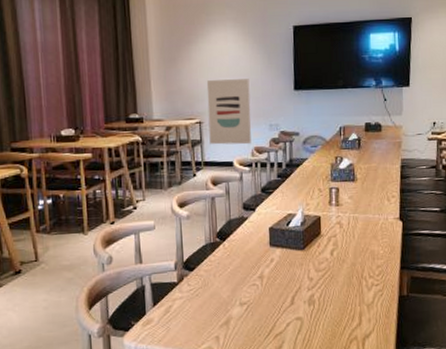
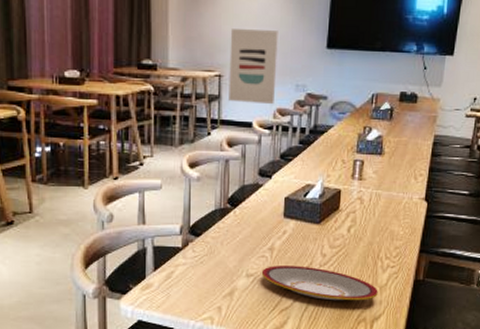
plate: none [253,290,366,322] -> present [261,266,378,301]

